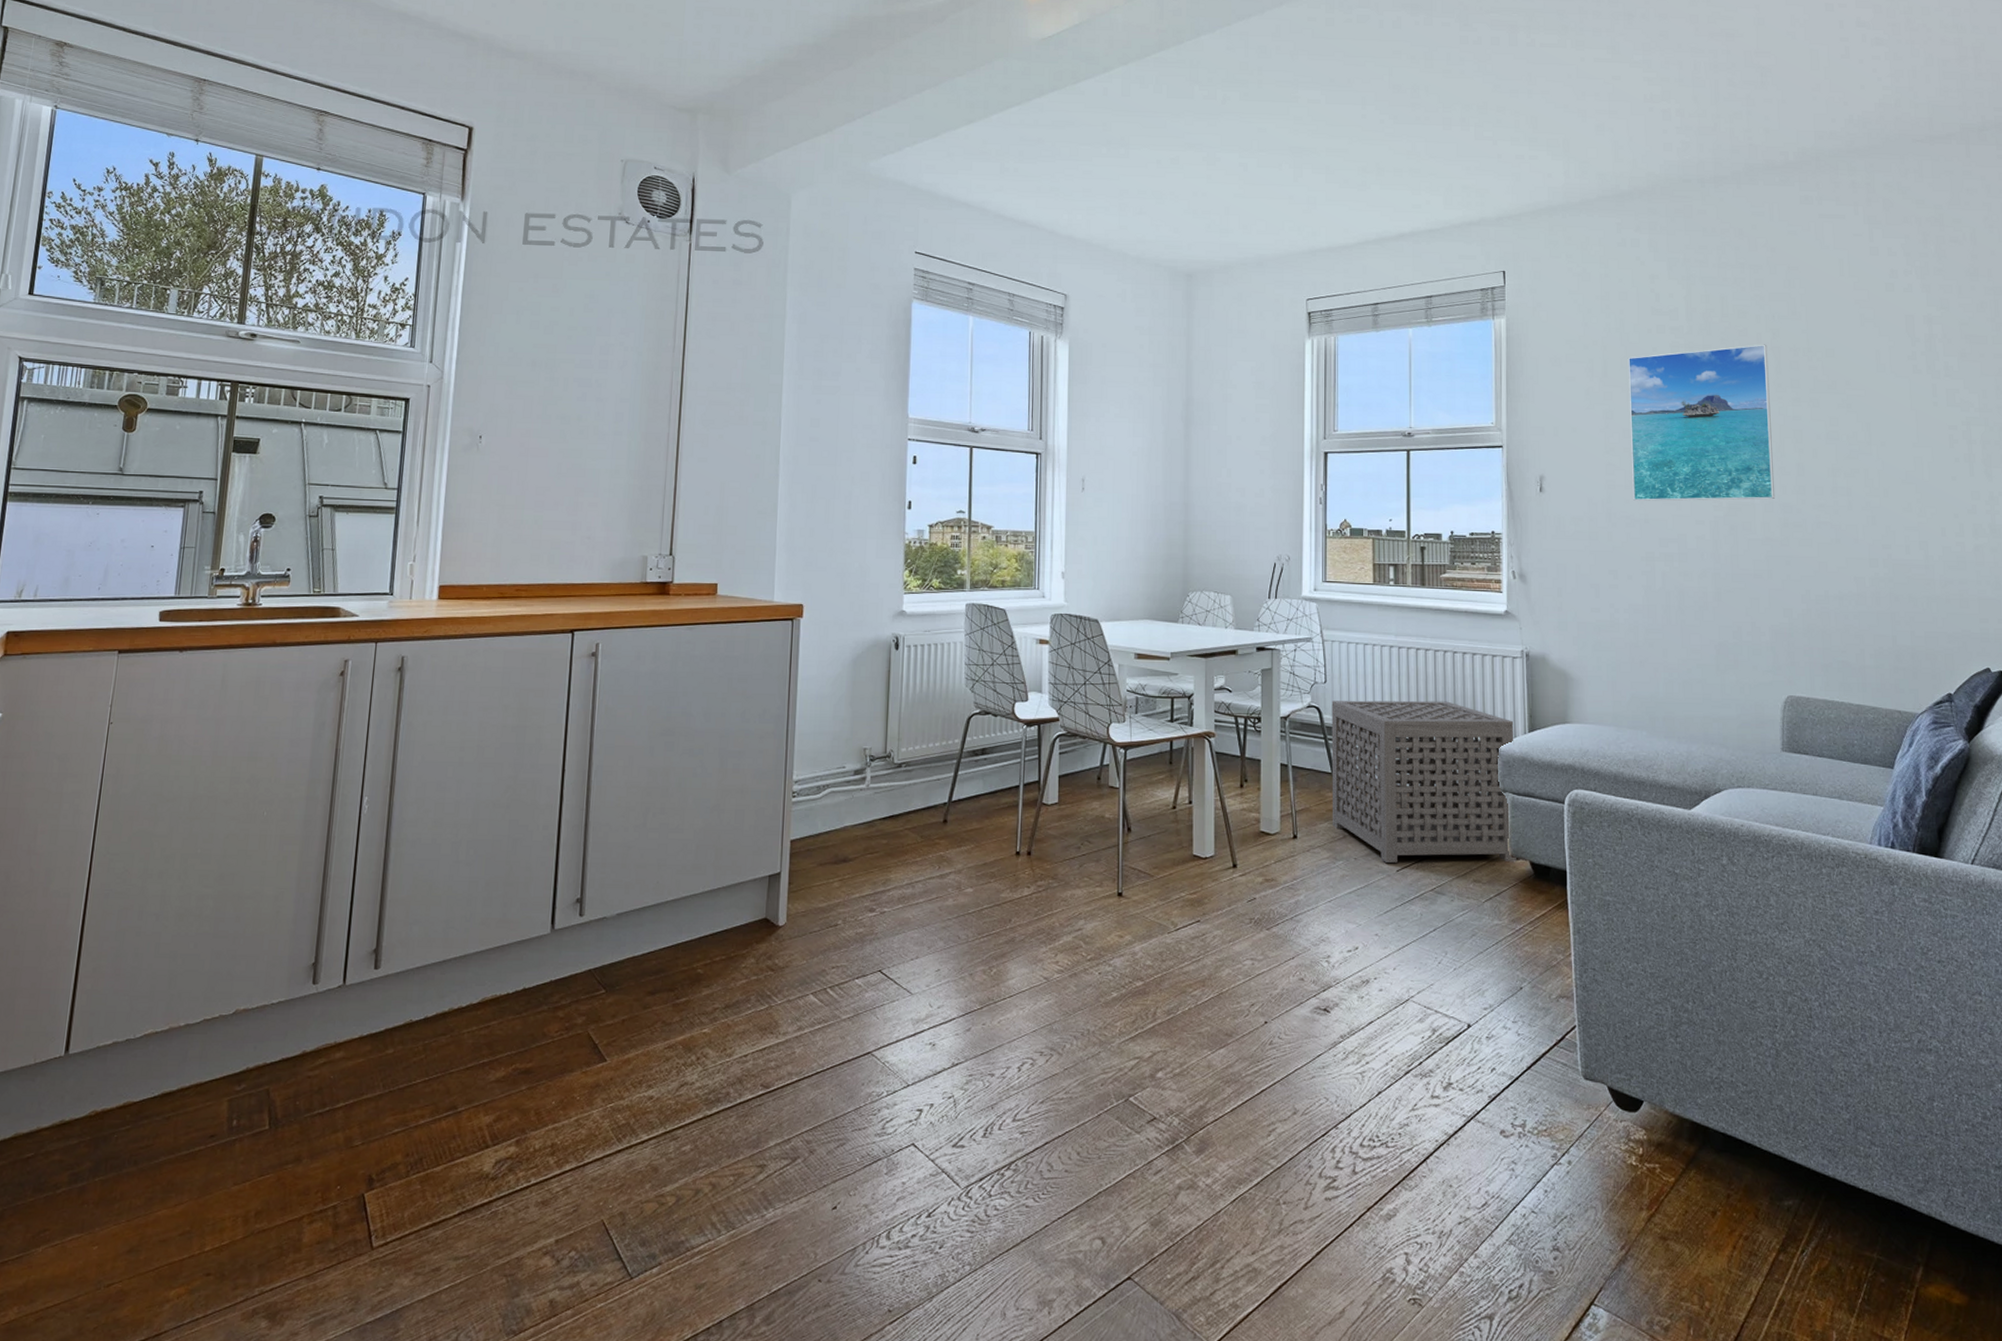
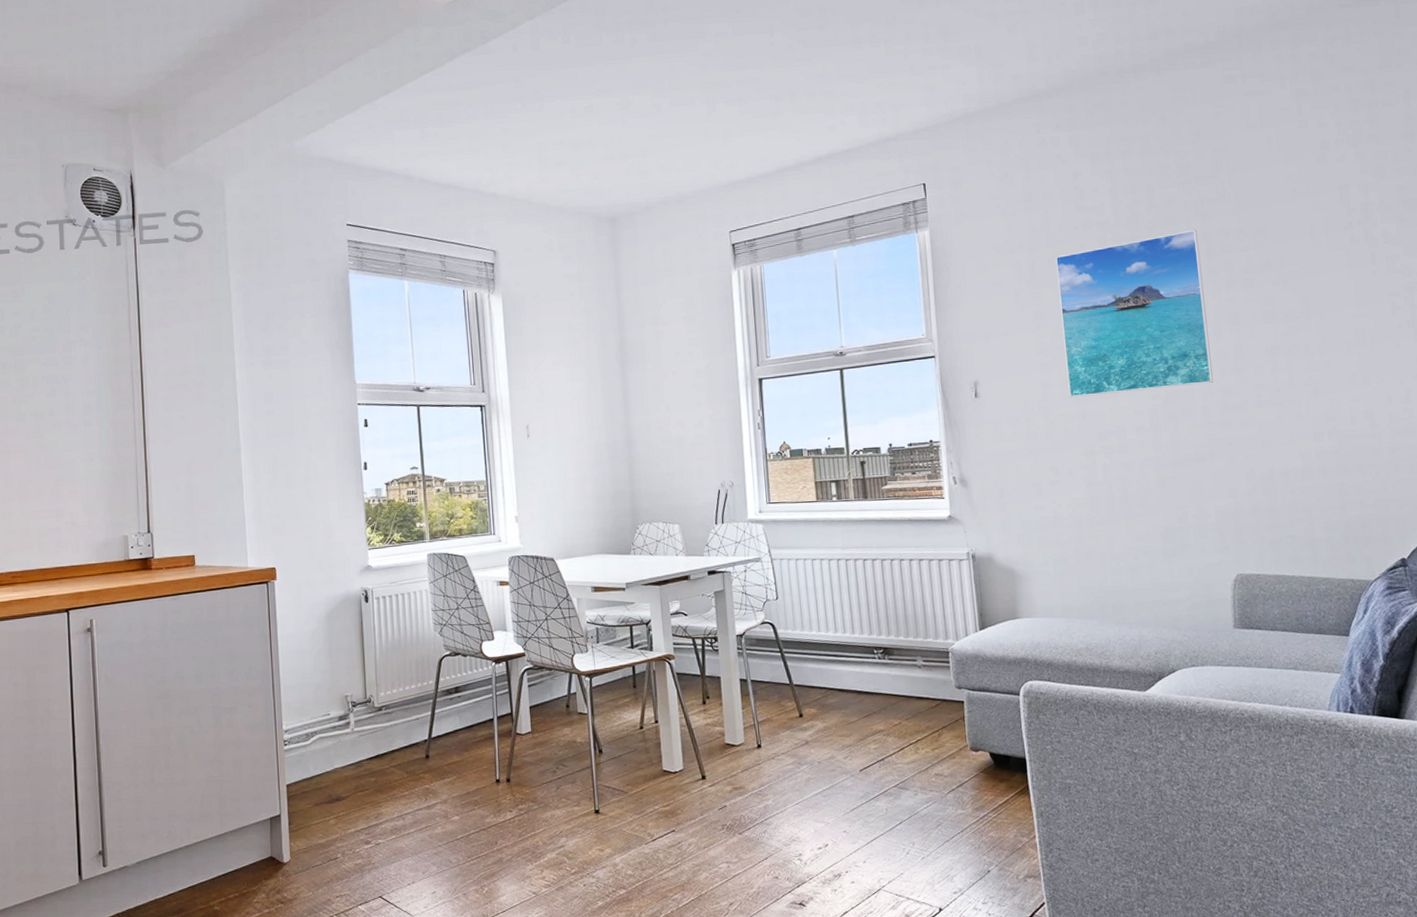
side table: present [1331,700,1517,863] -> none [784,607,976,764]

